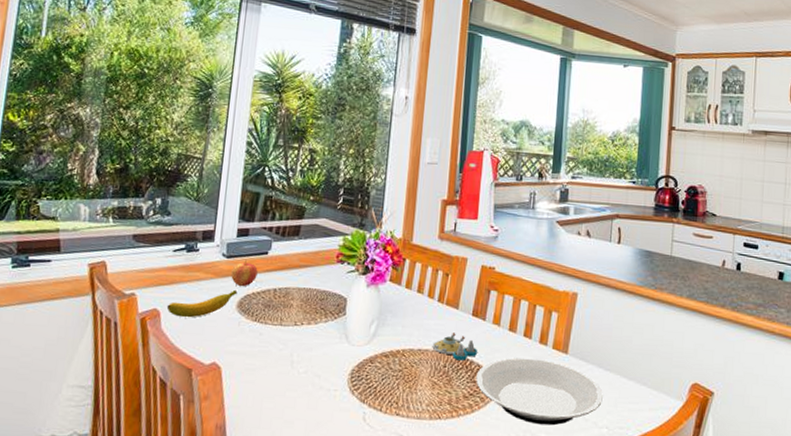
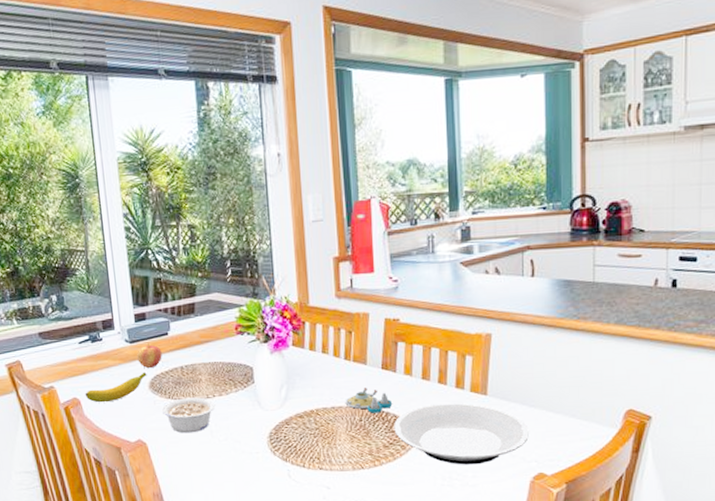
legume: none [244,322,302,362] -> present [161,397,216,433]

